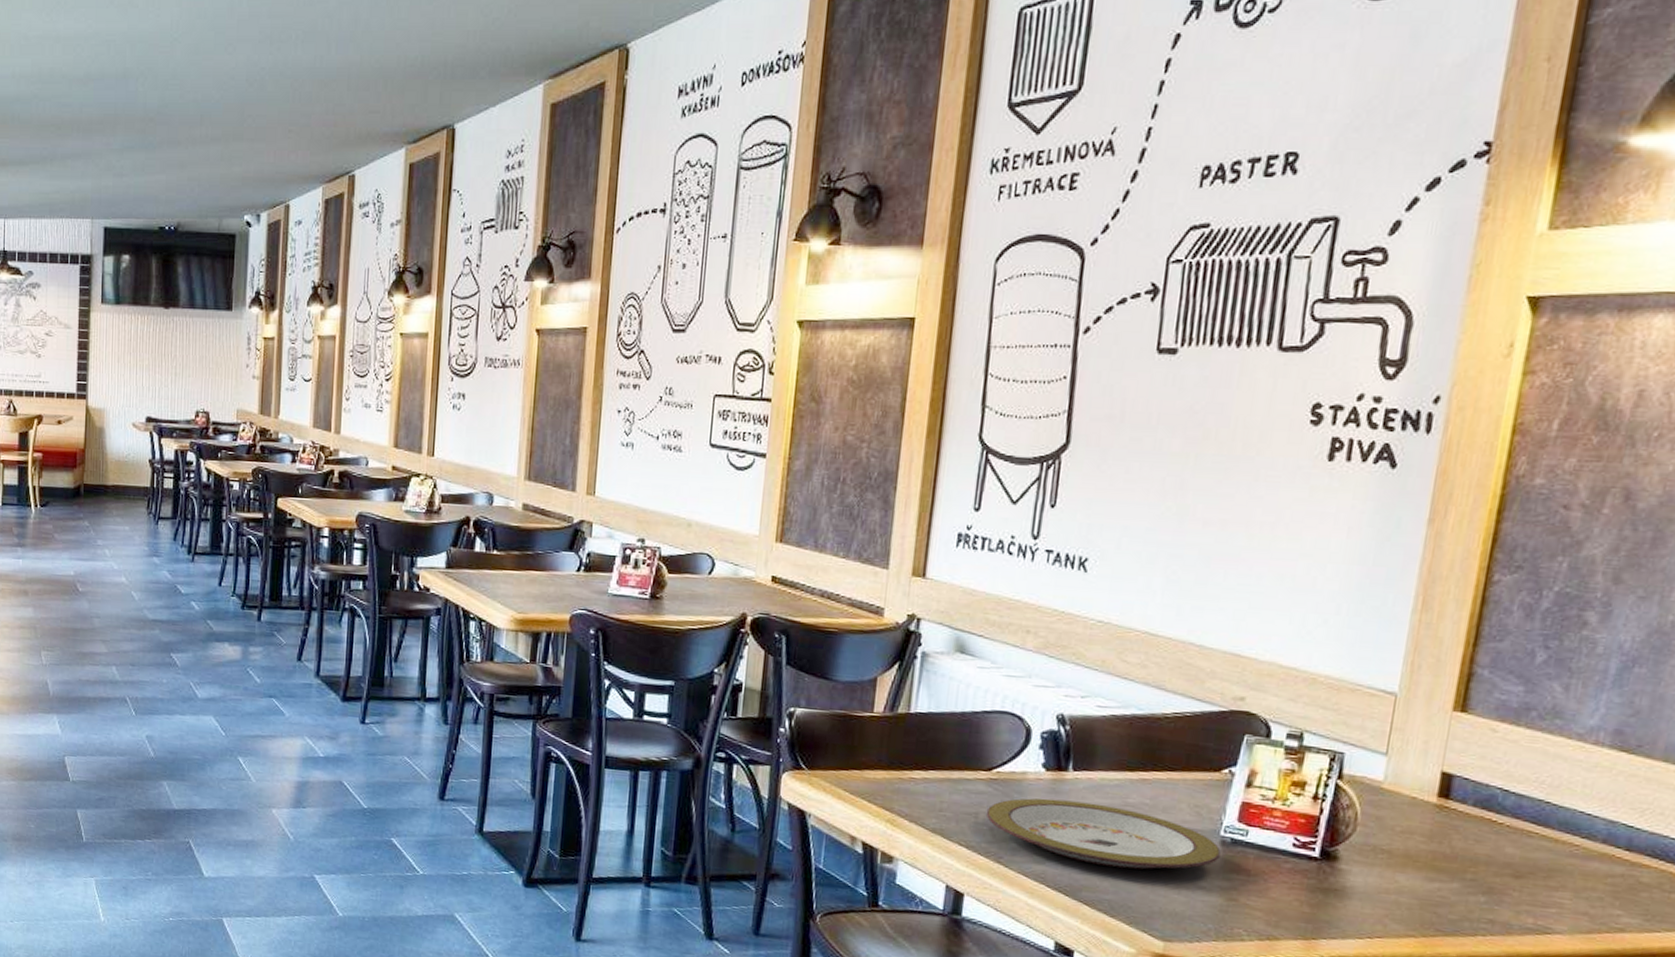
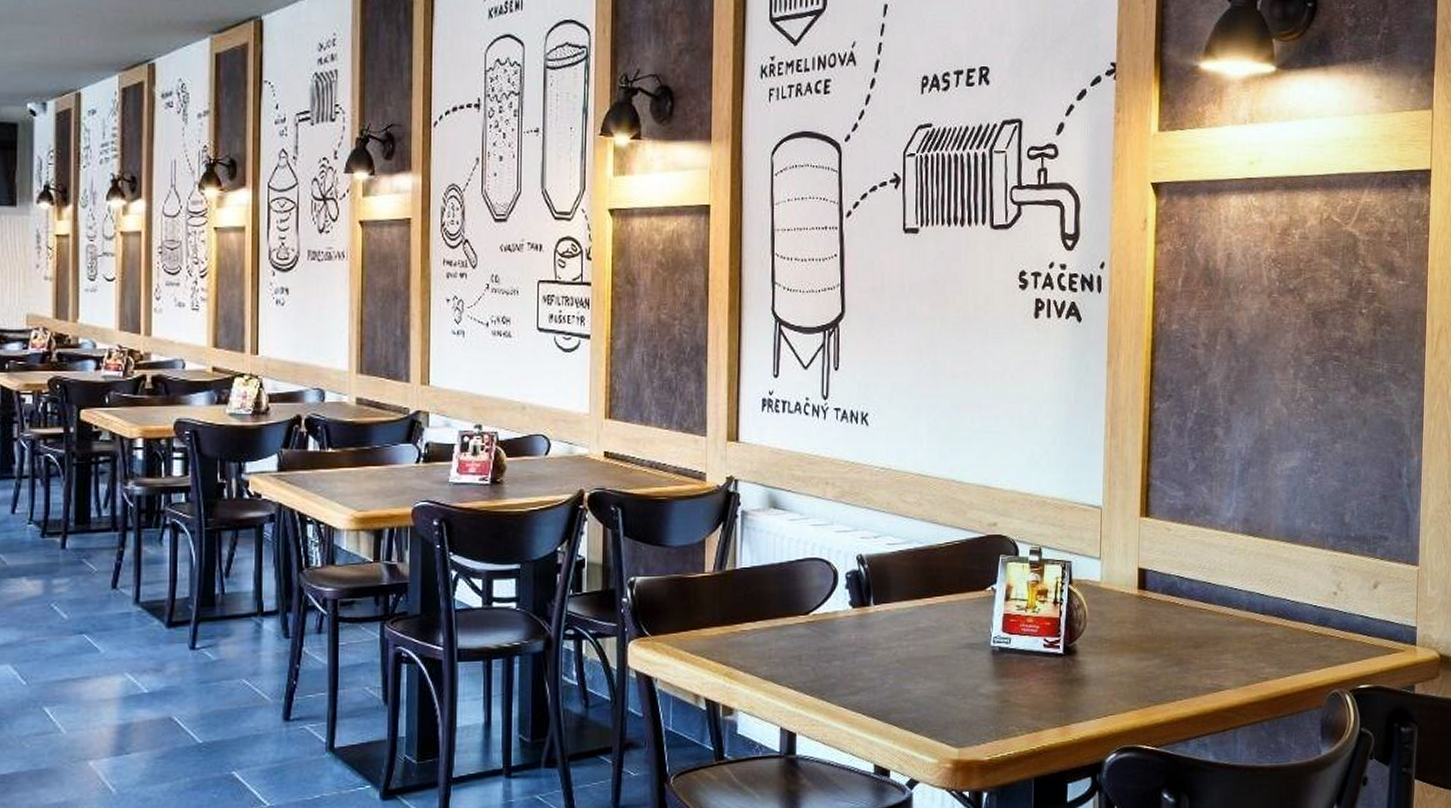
plate: present [986,798,1221,870] -> none [807,632,992,688]

